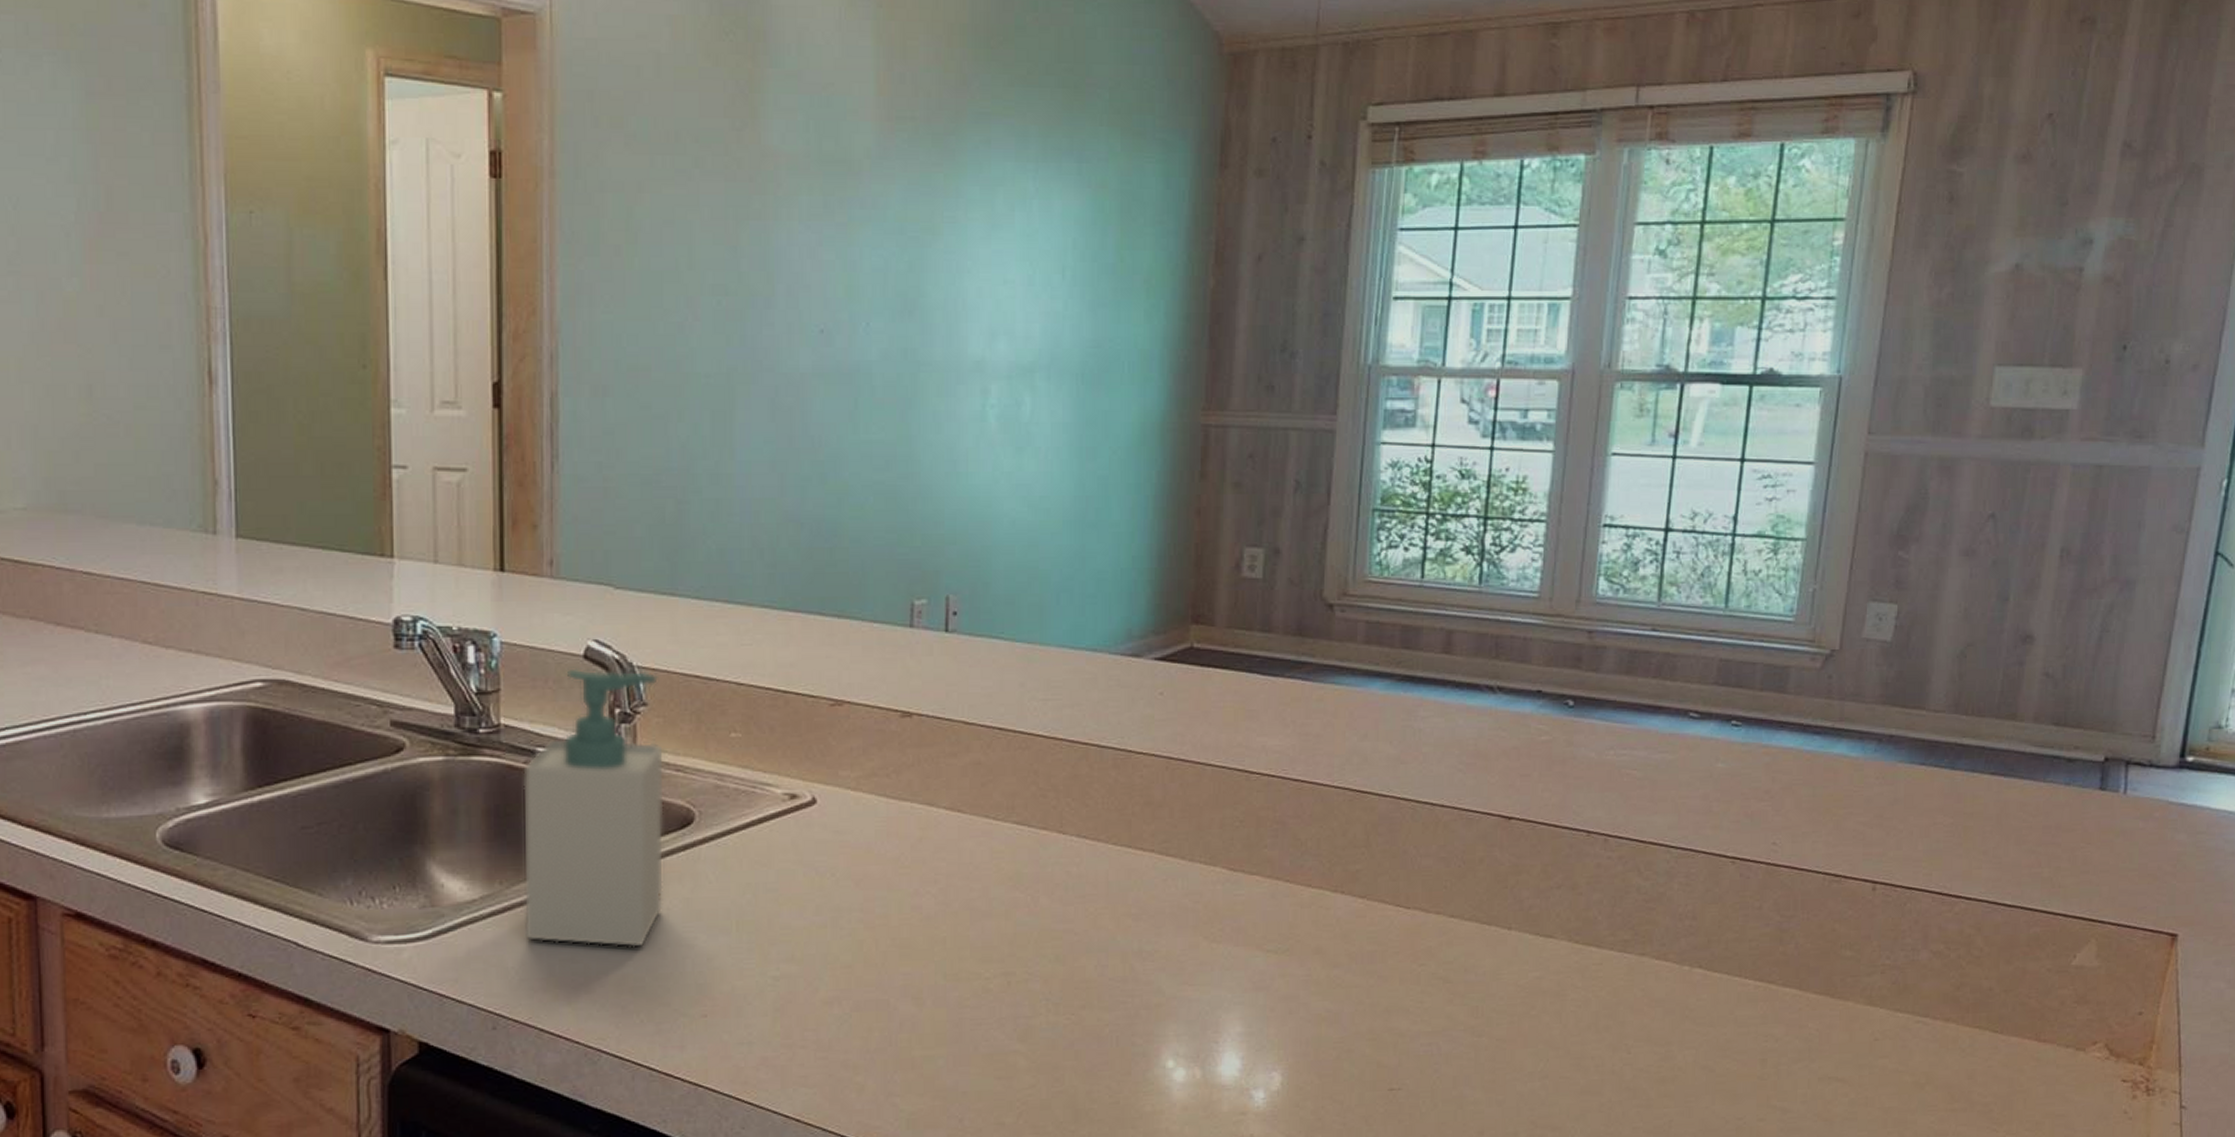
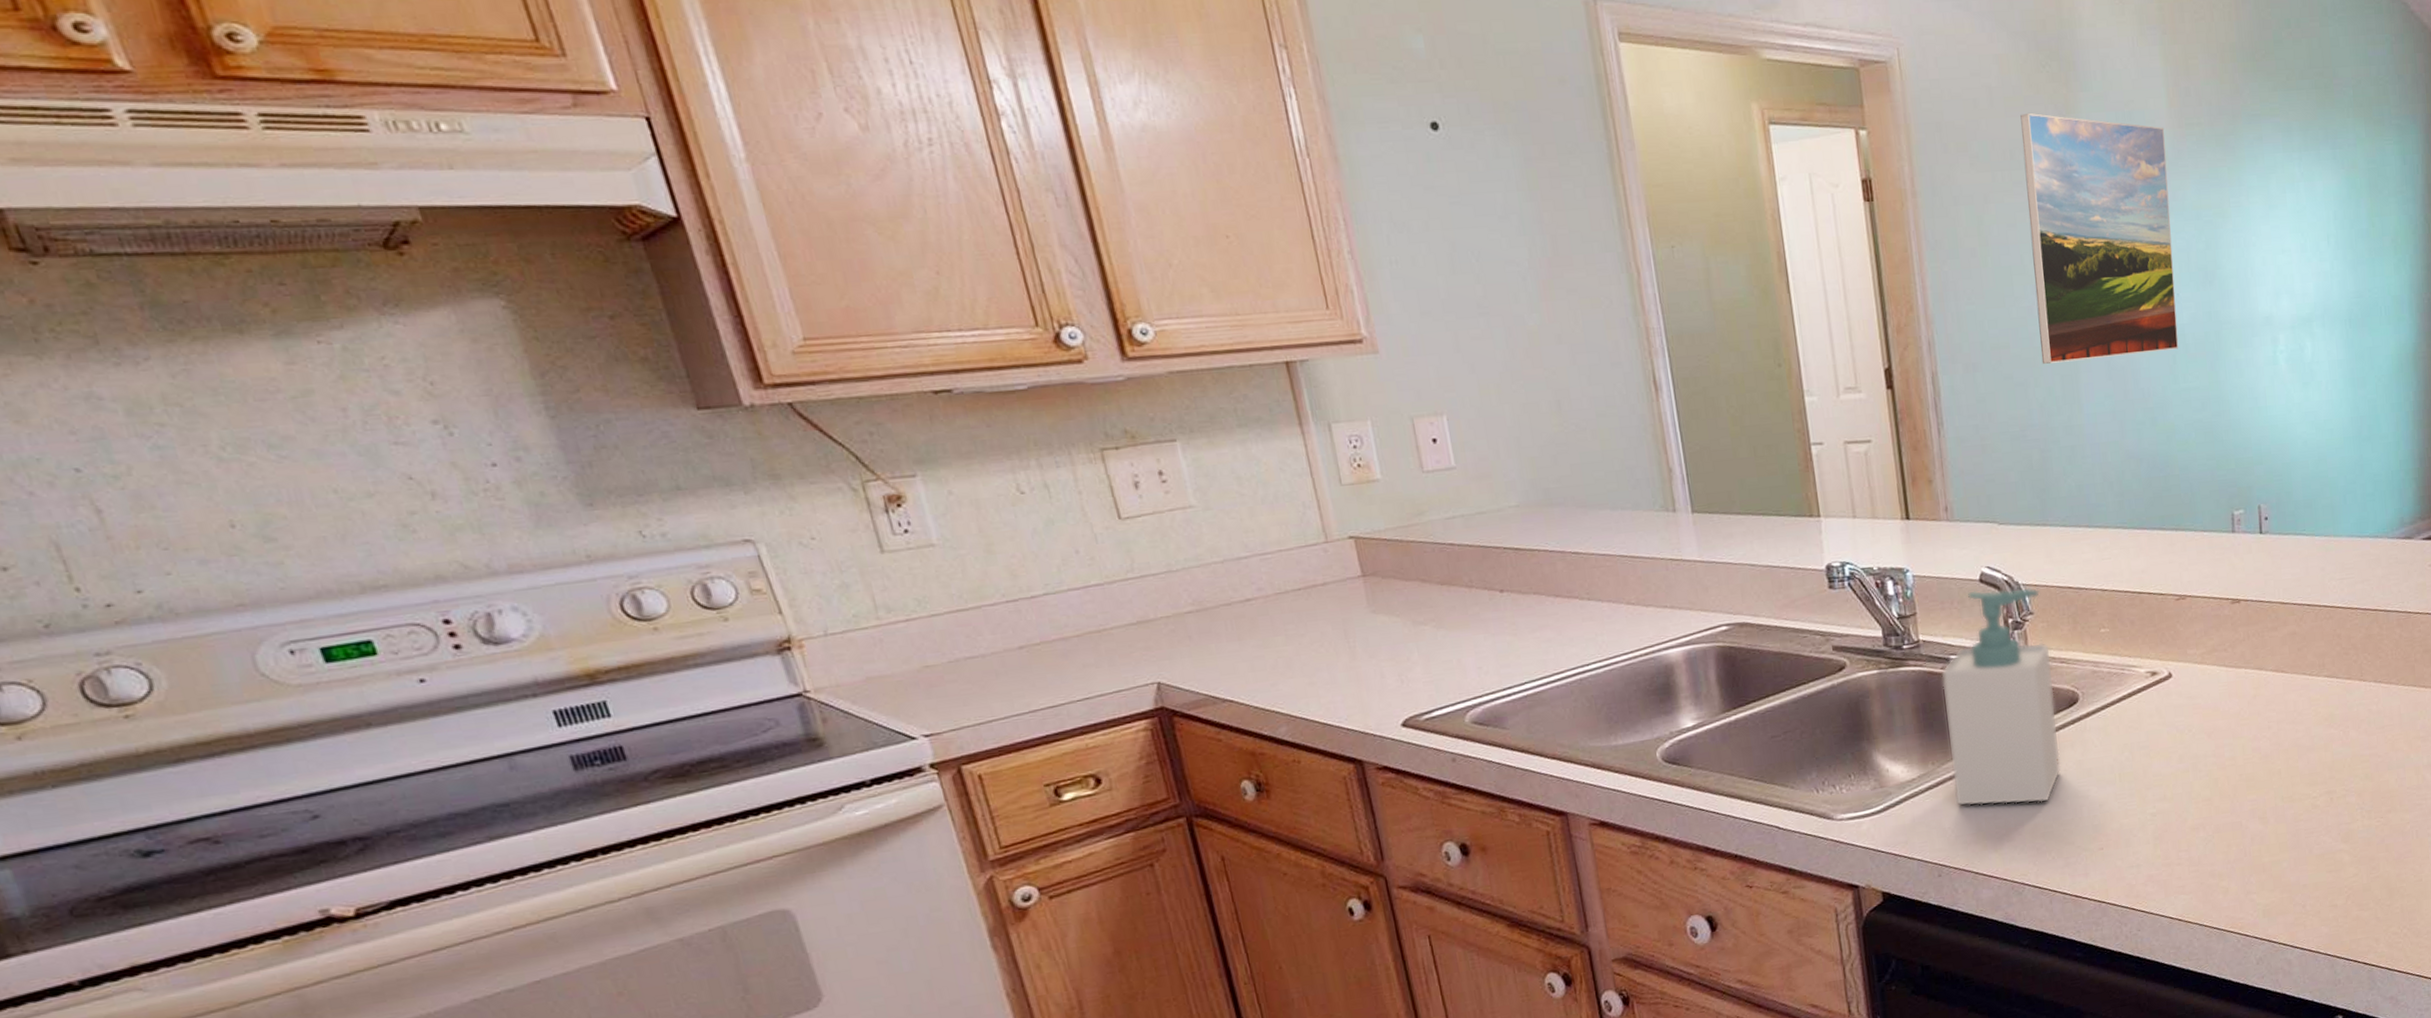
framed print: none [689,87,869,394] -> present [2020,112,2179,364]

